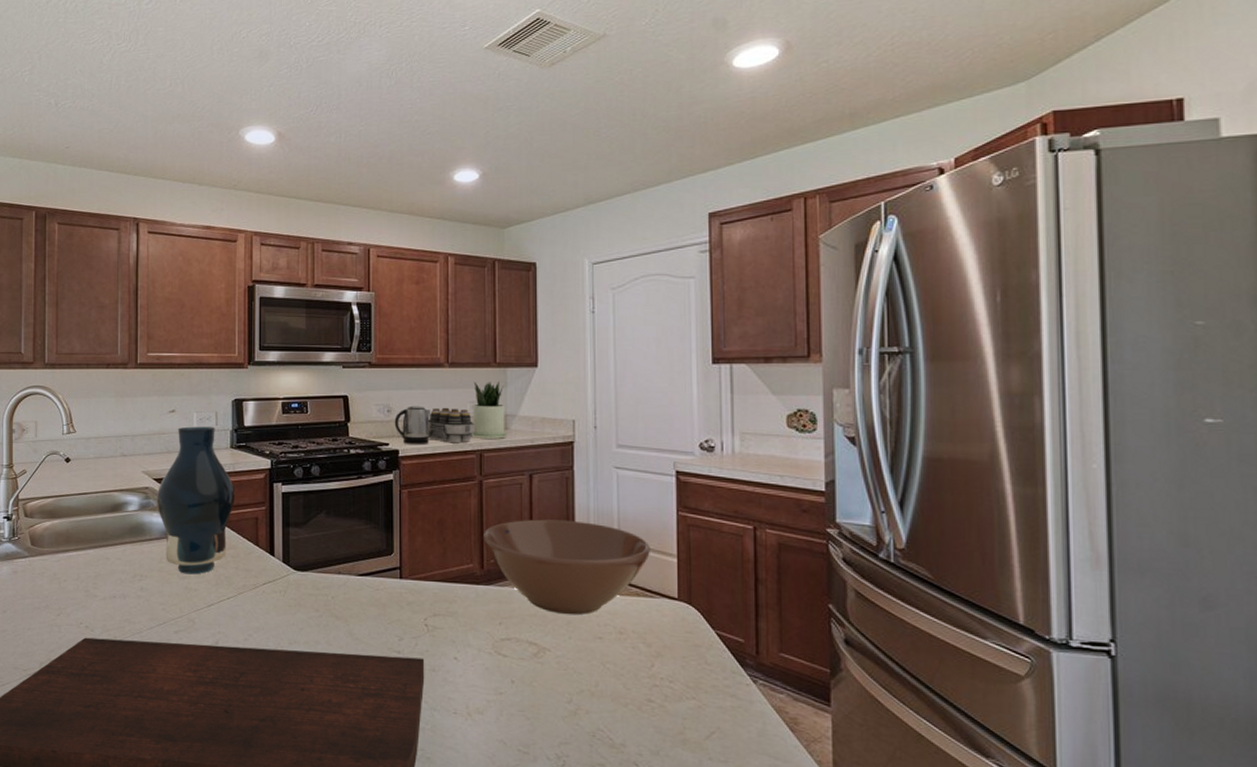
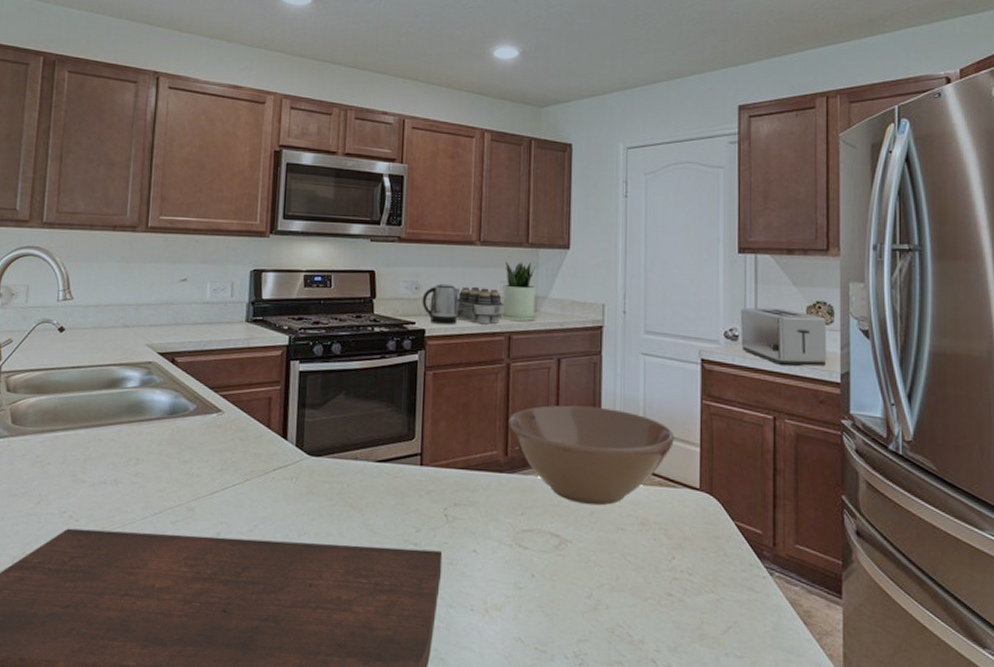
vase: present [156,426,235,575] -> none [160,297,248,459]
toaster: none [715,417,810,476] -> present [740,307,827,367]

